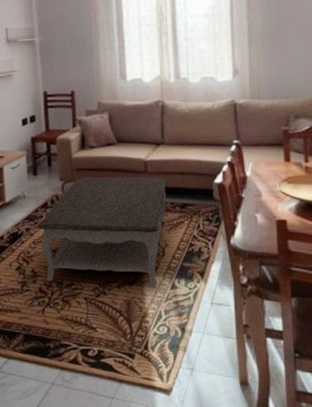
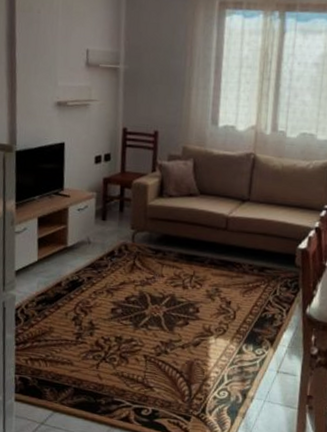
coffee table: present [37,176,168,287] -> none [101,227,249,351]

